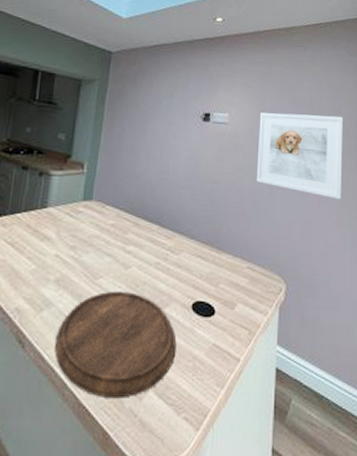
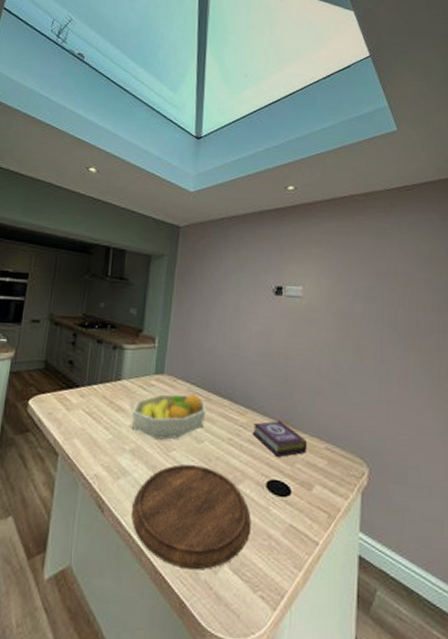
fruit bowl: none [57,219,135,267] -> present [132,393,206,440]
book: none [179,243,231,279] -> present [252,421,308,458]
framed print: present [256,113,344,200] -> none [334,285,435,380]

